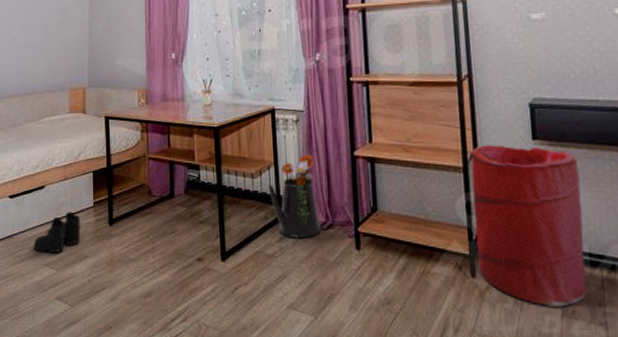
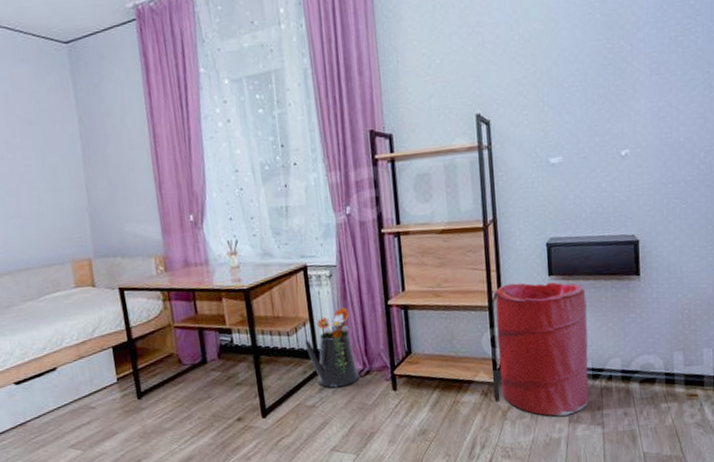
boots: present [33,211,81,253] -> none [52,390,107,436]

